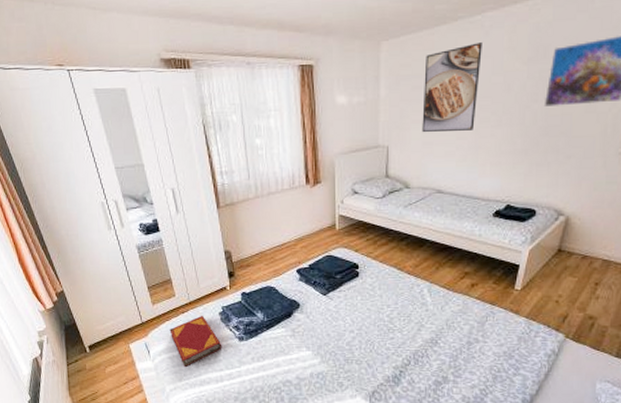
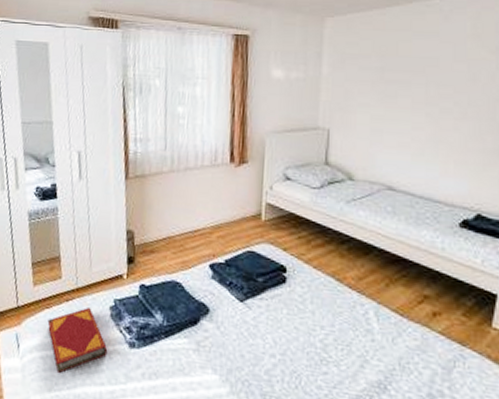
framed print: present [422,42,482,132] -> none [370,27,441,121]

